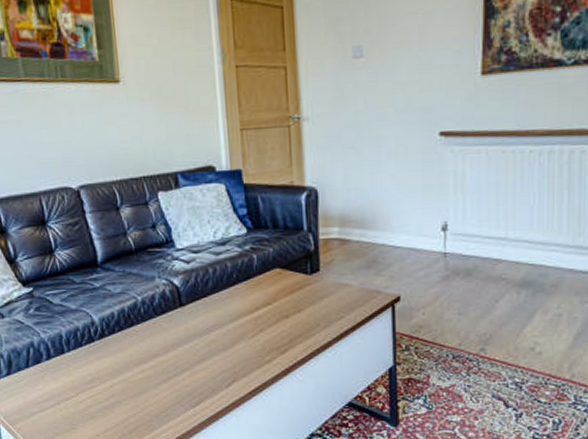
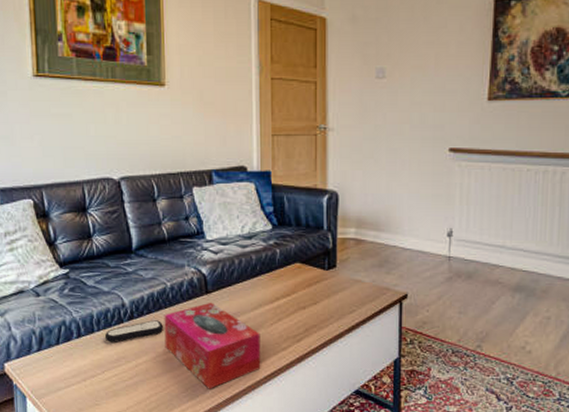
remote control: none [75,337,137,363] -> present [104,320,163,343]
tissue box: none [137,315,244,408] -> present [164,302,261,389]

